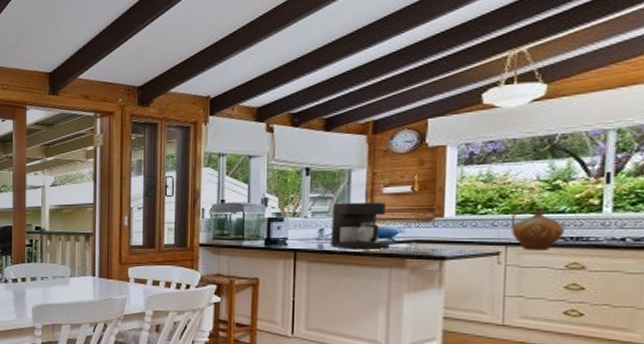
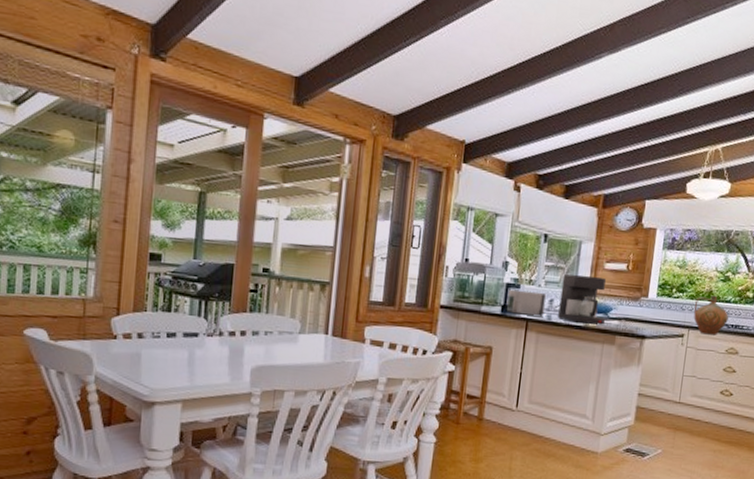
toaster: none [271,223,315,247] -> present [507,289,547,318]

